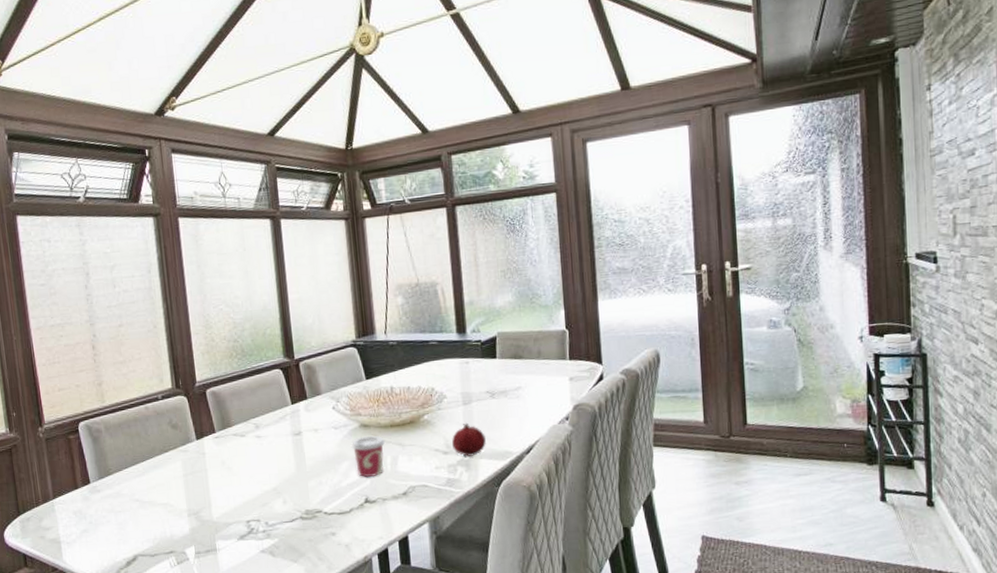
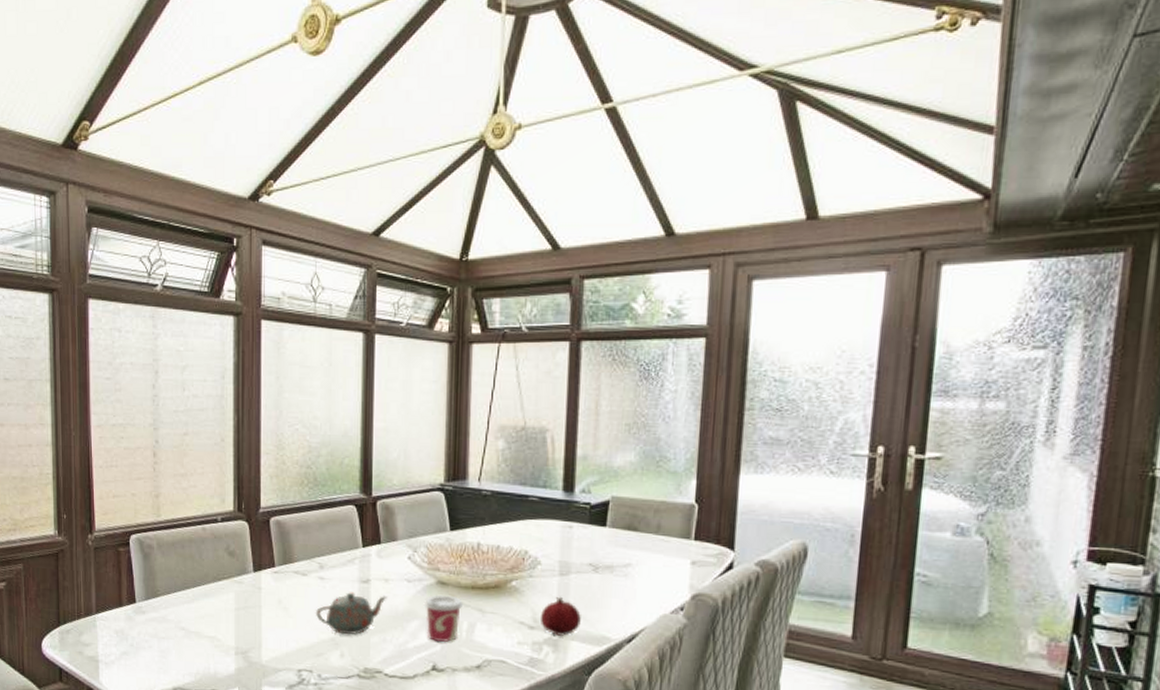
teapot: none [256,444,319,484] -> present [315,592,388,635]

